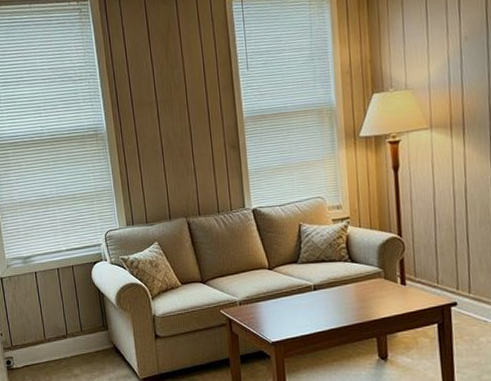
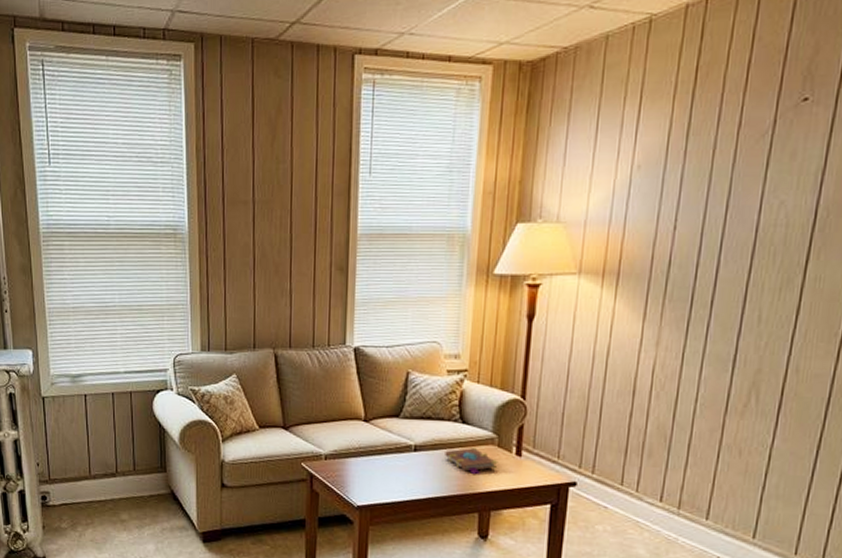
book: none [340,281,387,305] -> present [445,447,498,475]

